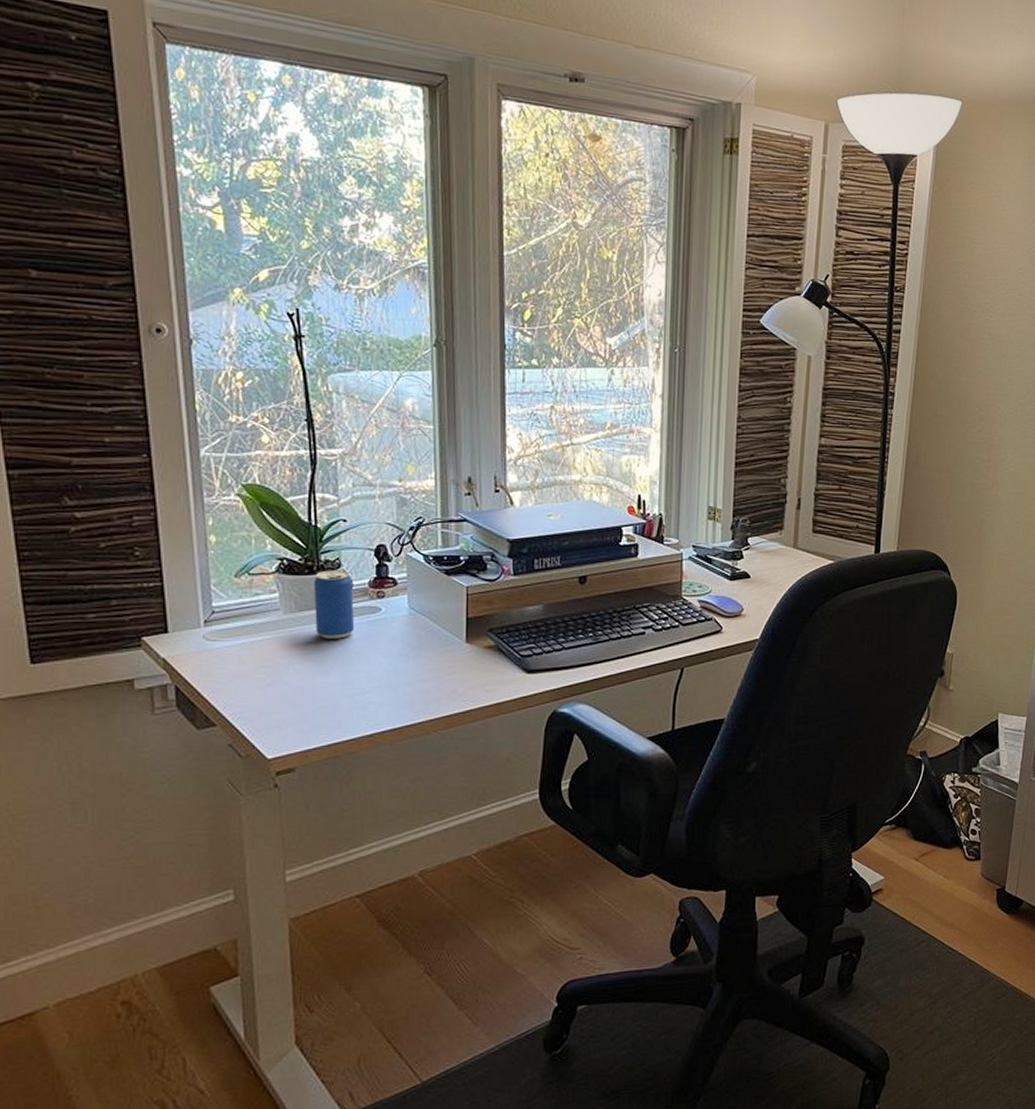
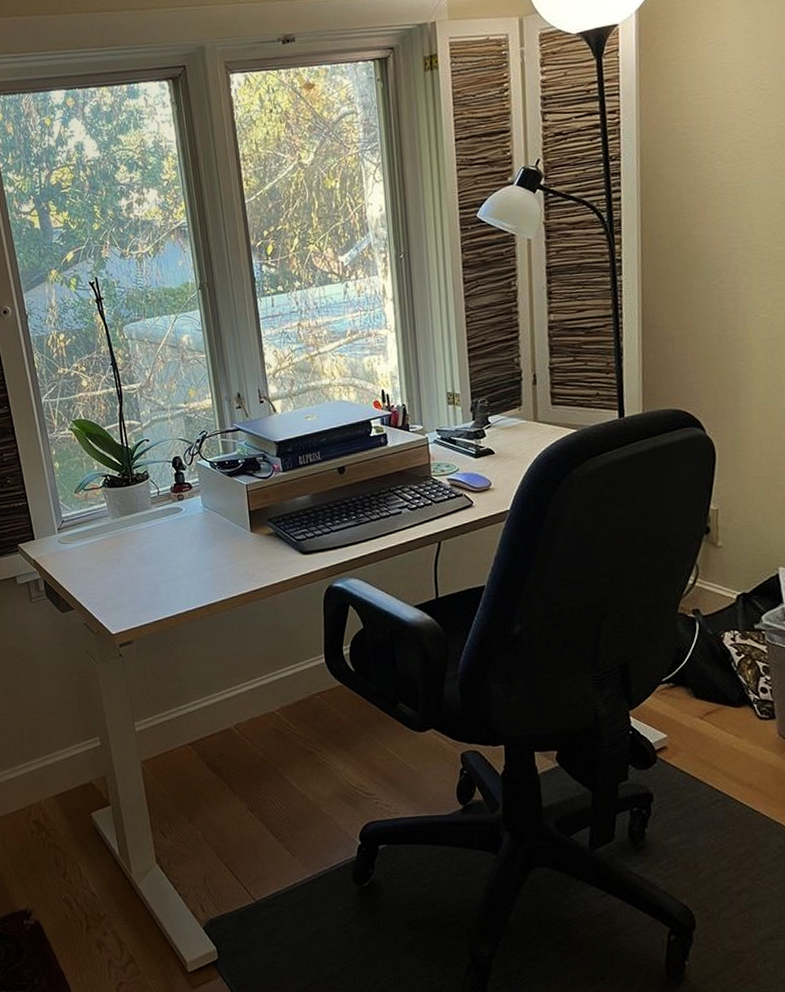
beverage can: present [313,570,355,639] -> none [130,480,164,536]

